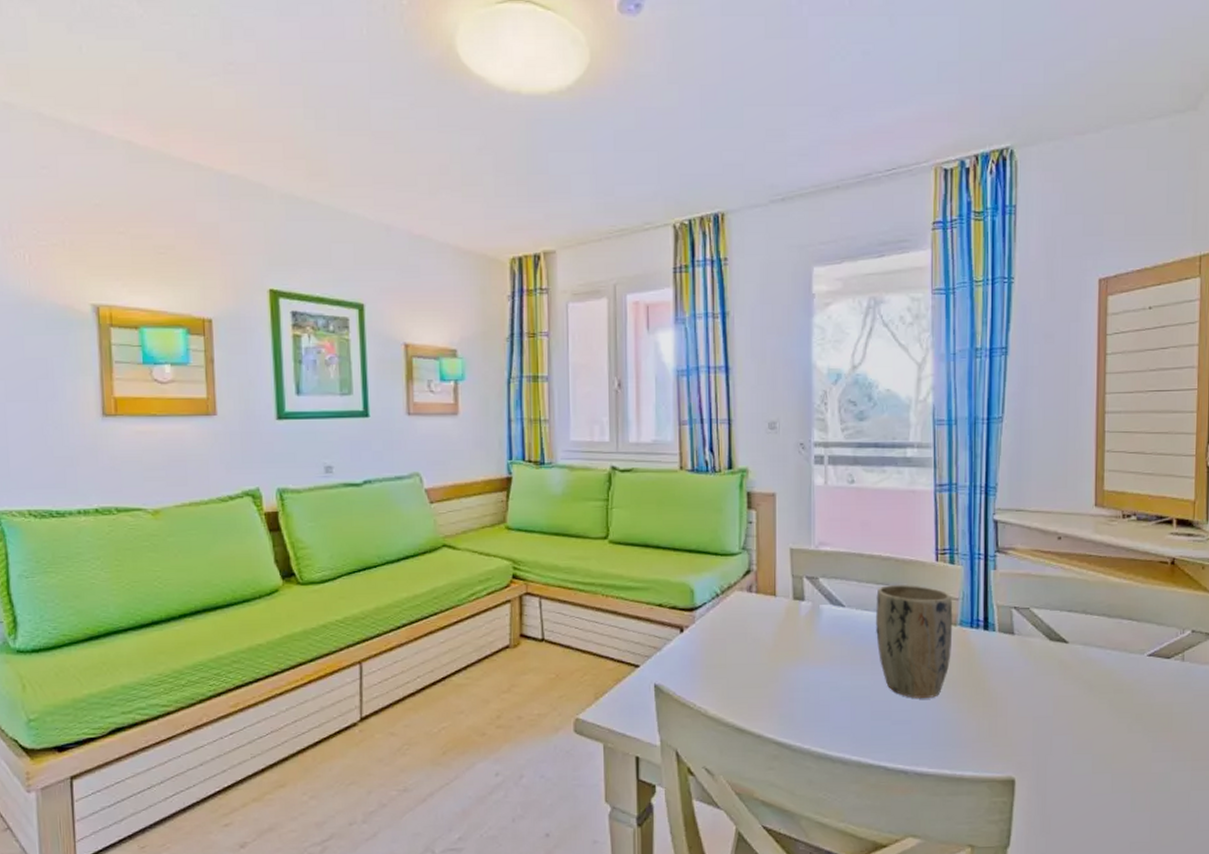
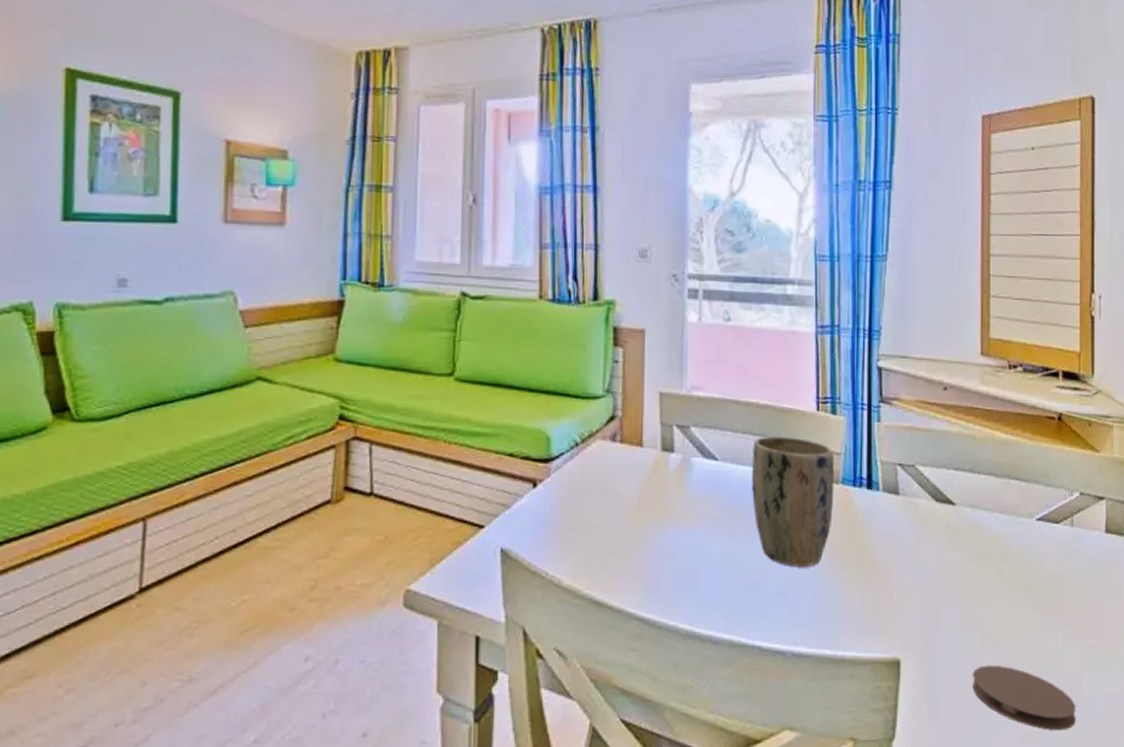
coaster: none [1083,784,1183,842] -> present [973,665,1076,731]

